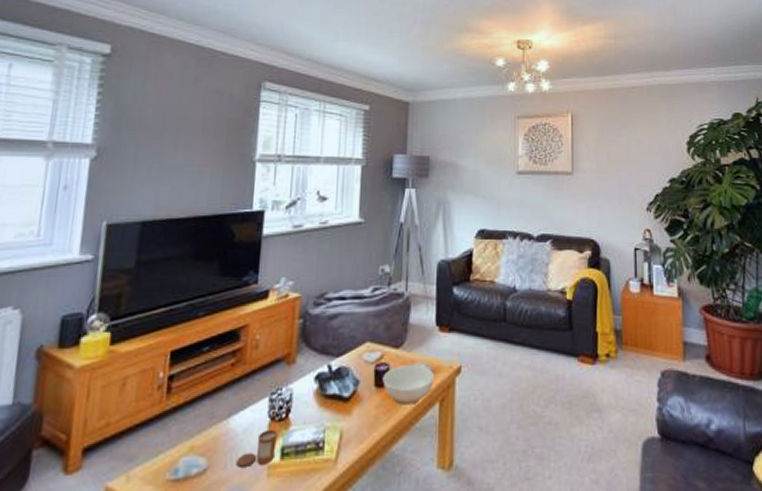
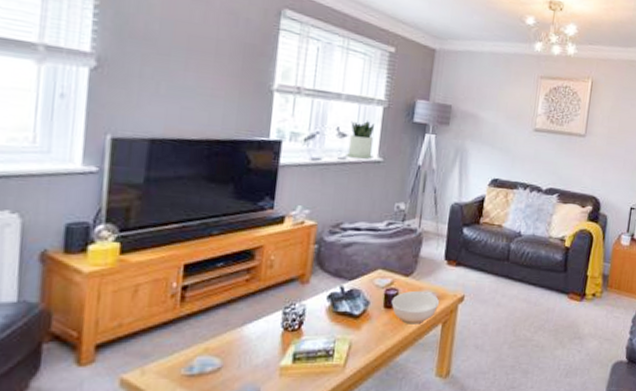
candle: present [236,429,278,467] -> none [250,337,290,367]
planter: none [327,180,355,223] -> present [345,120,376,160]

